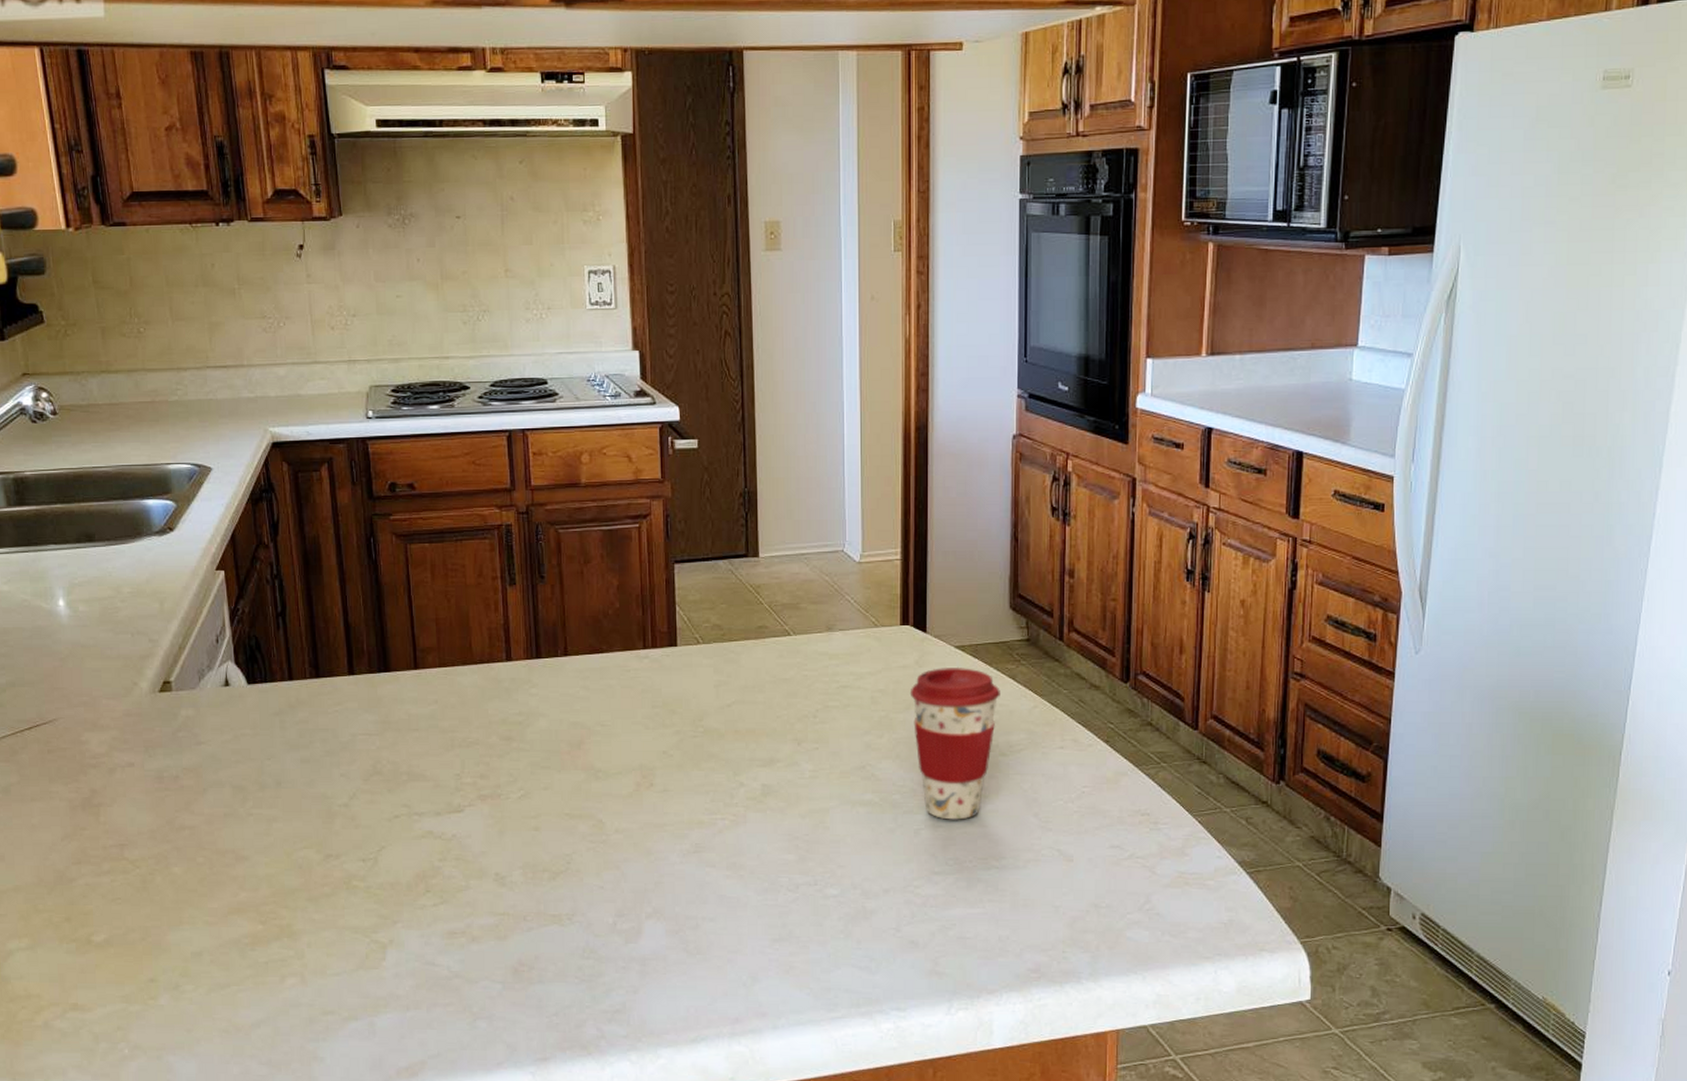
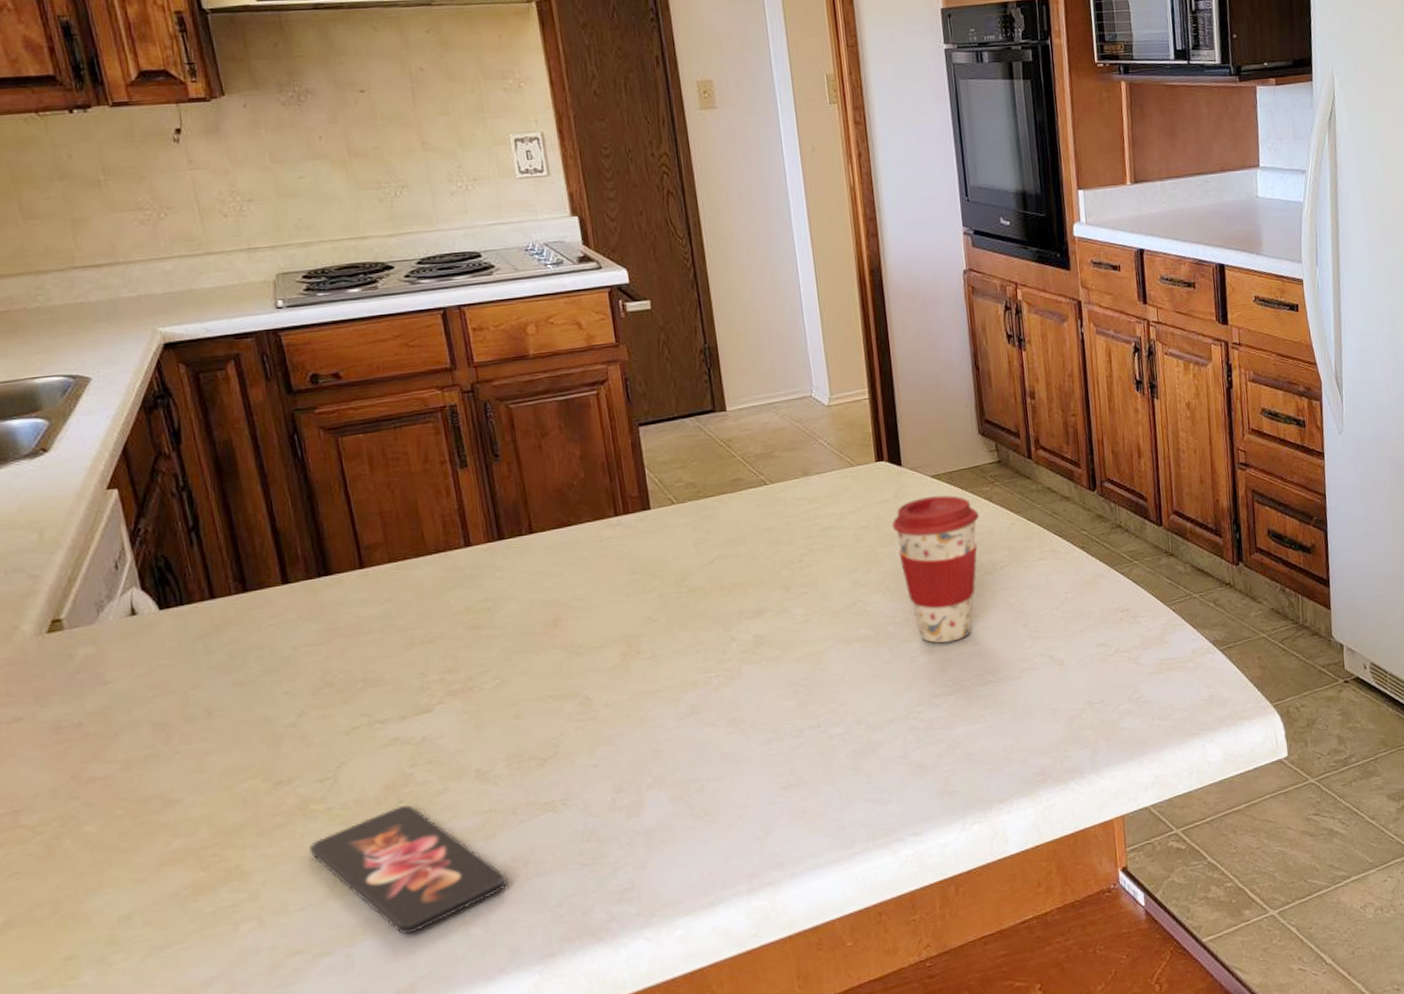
smartphone: none [347,894,513,1015] -> present [308,805,508,935]

